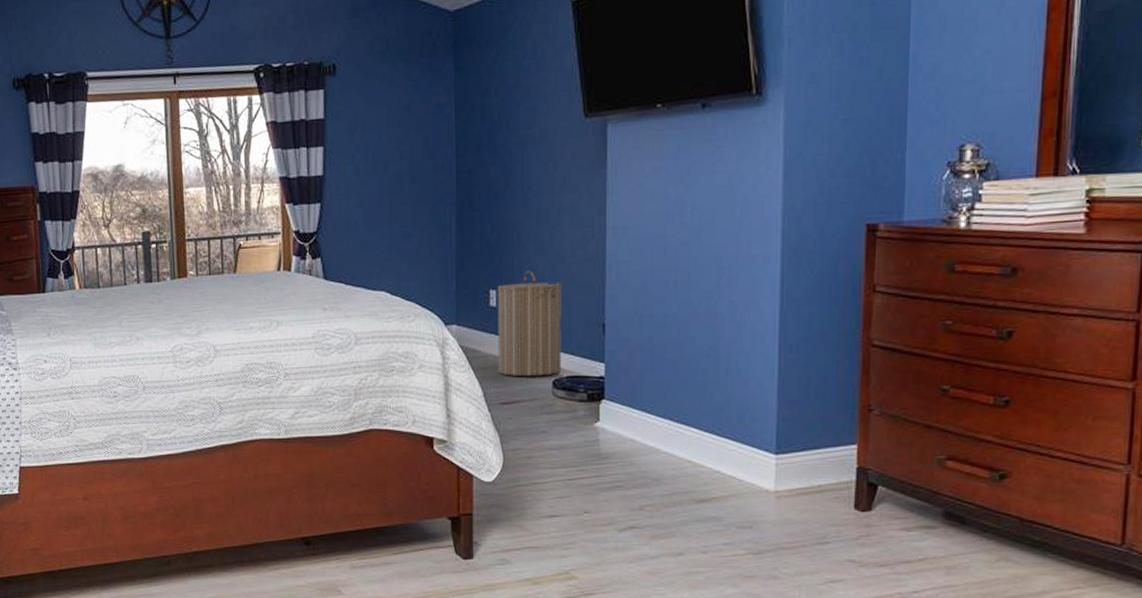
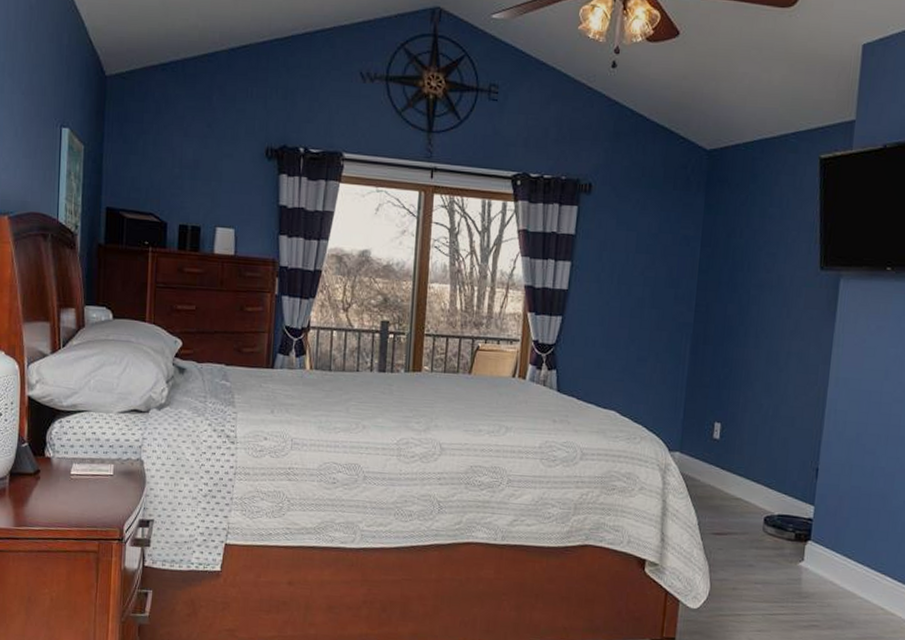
laundry hamper: present [497,270,563,377] -> none [714,408,784,512]

